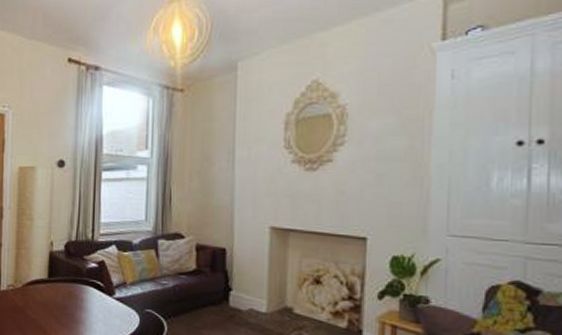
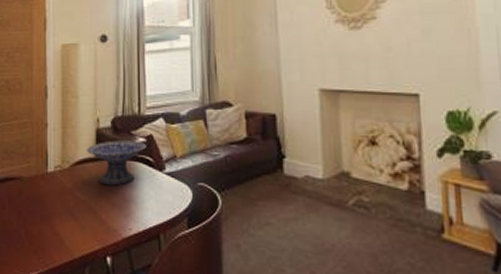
decorative bowl: none [40,264,98,307] -> present [87,140,147,186]

